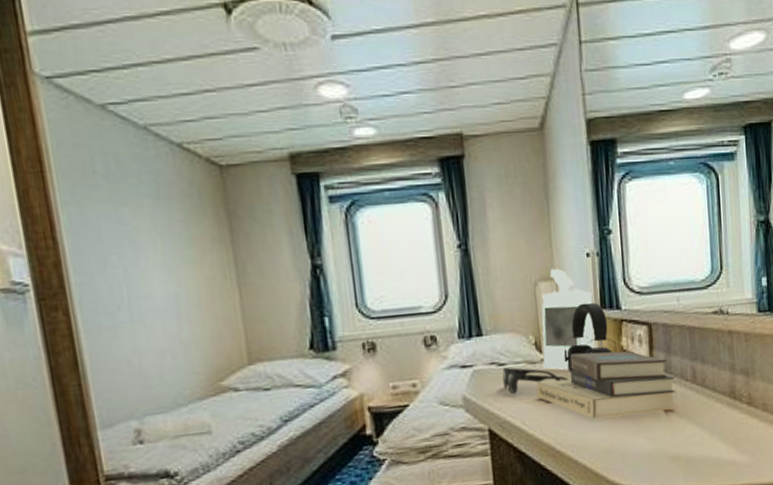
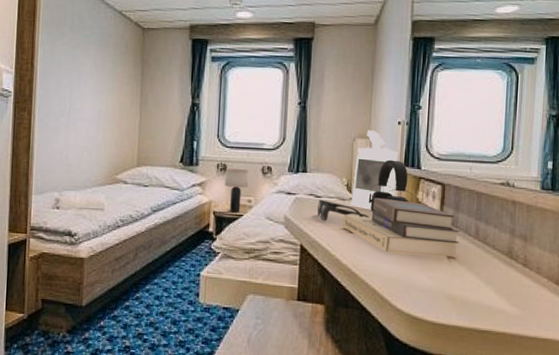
table lamp: none [376,344,410,404] -> present [224,169,249,212]

